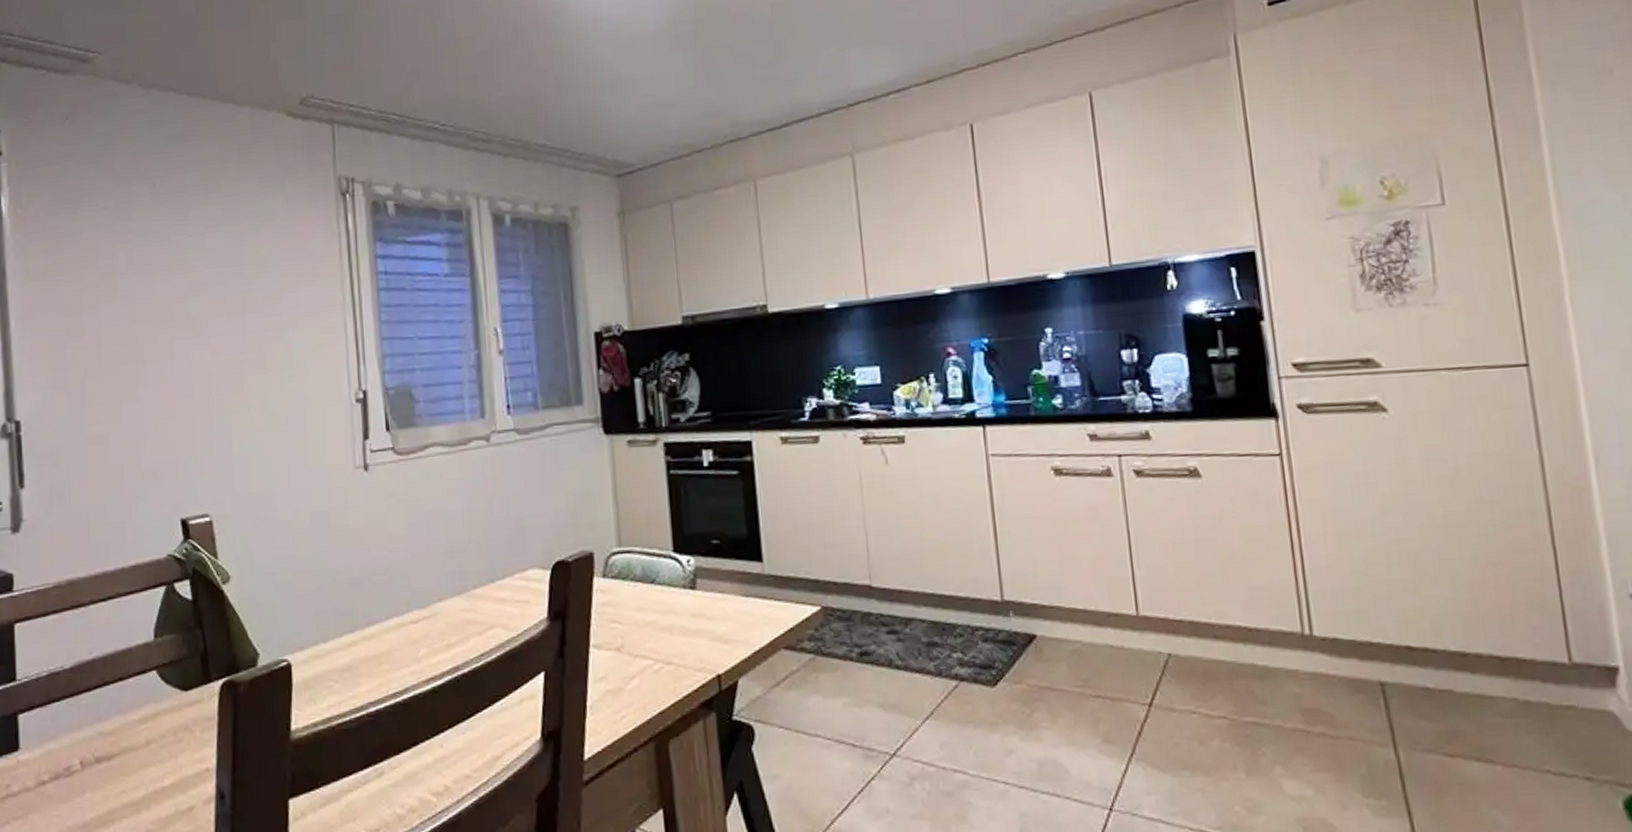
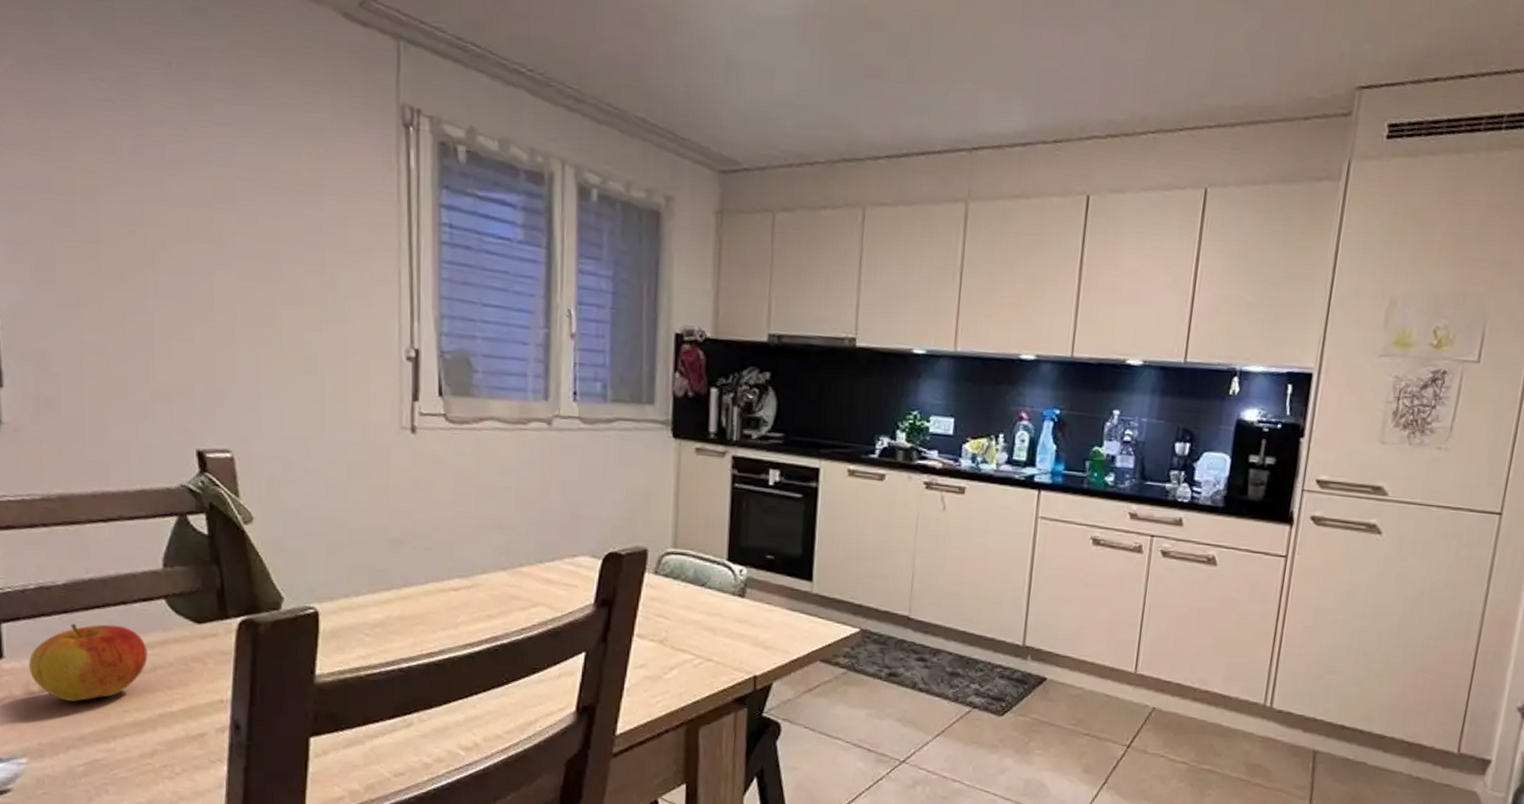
apple: none [40,702,142,787] -> present [28,623,148,702]

